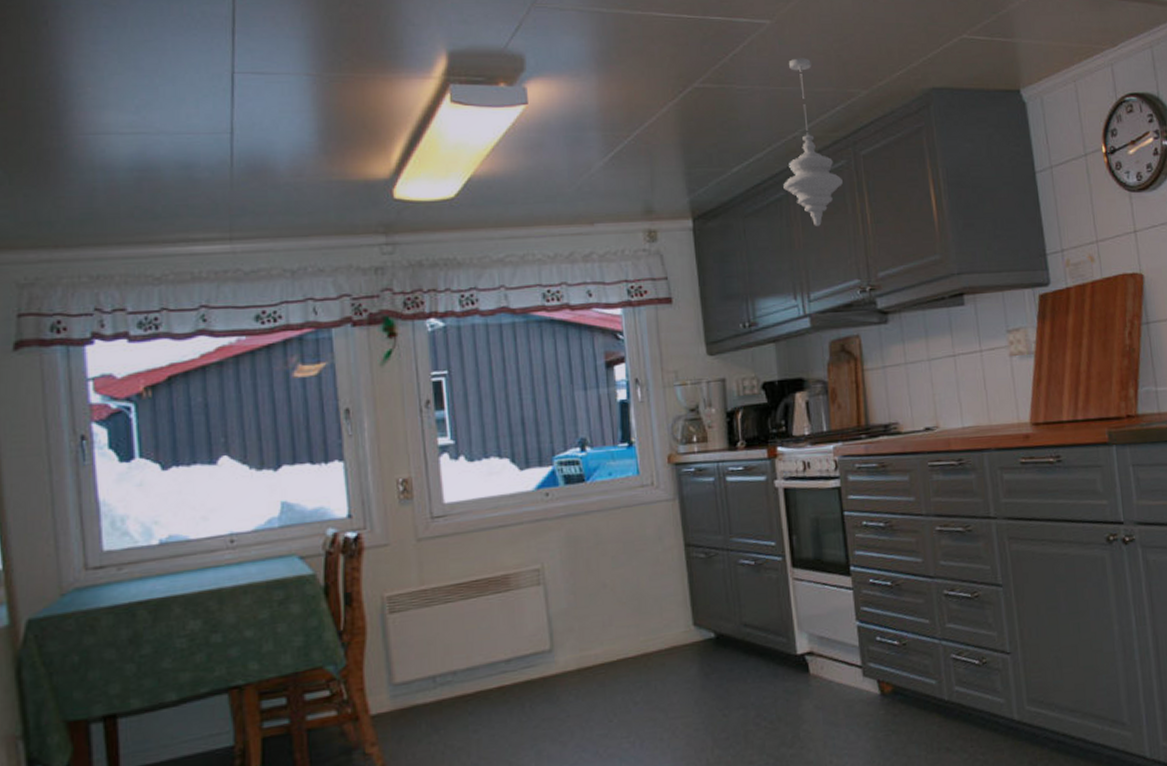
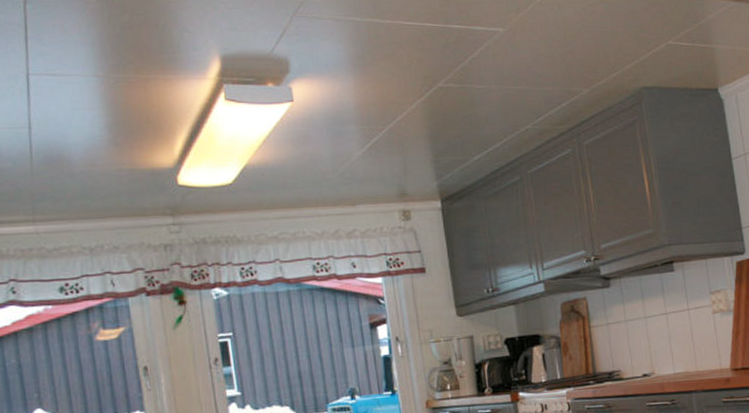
pendant light: present [783,58,843,226] -> none [518,61,569,206]

